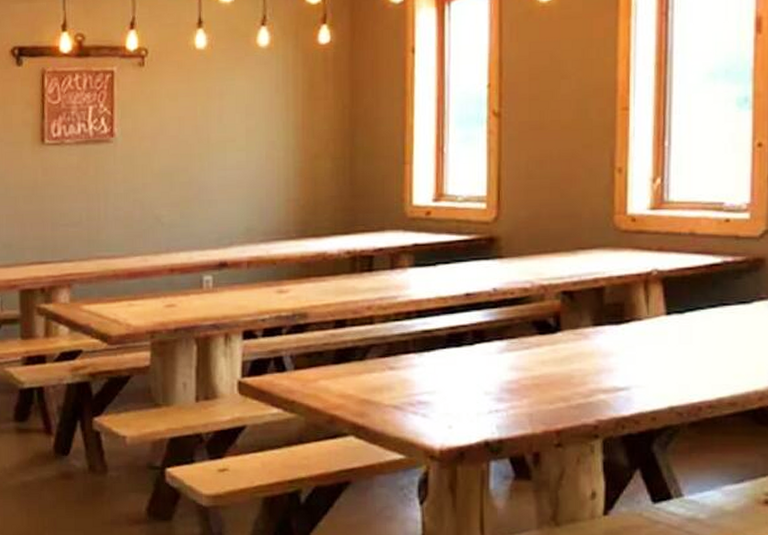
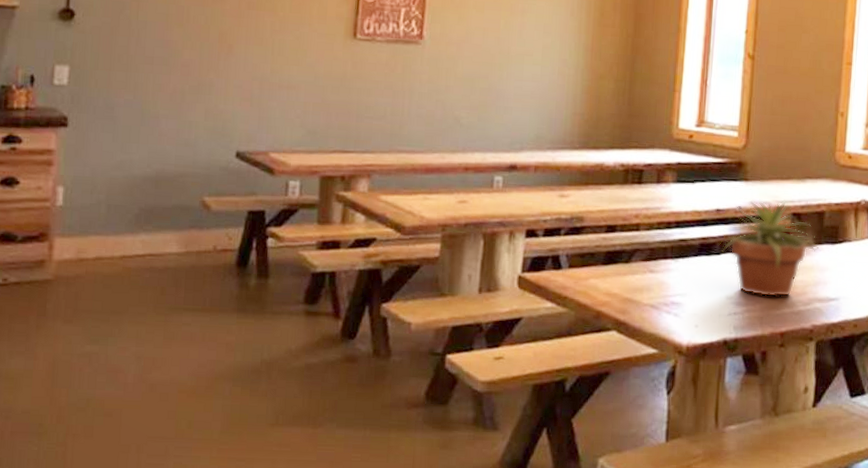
potted plant: none [470,280,600,390] -> present [718,200,820,297]

